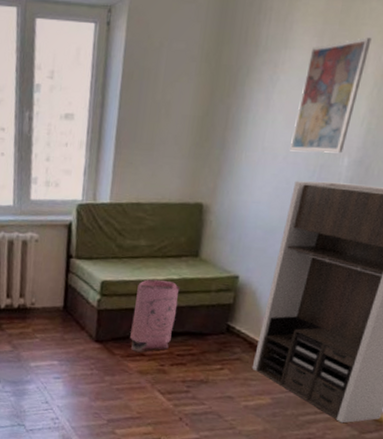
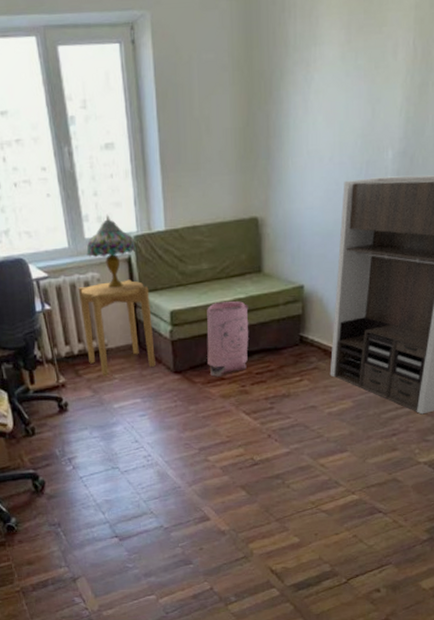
side table: none [13,244,85,334] -> present [78,279,156,377]
table lamp: none [29,179,79,251] -> present [86,214,137,288]
wall art: present [290,37,372,154] -> none [334,22,398,151]

